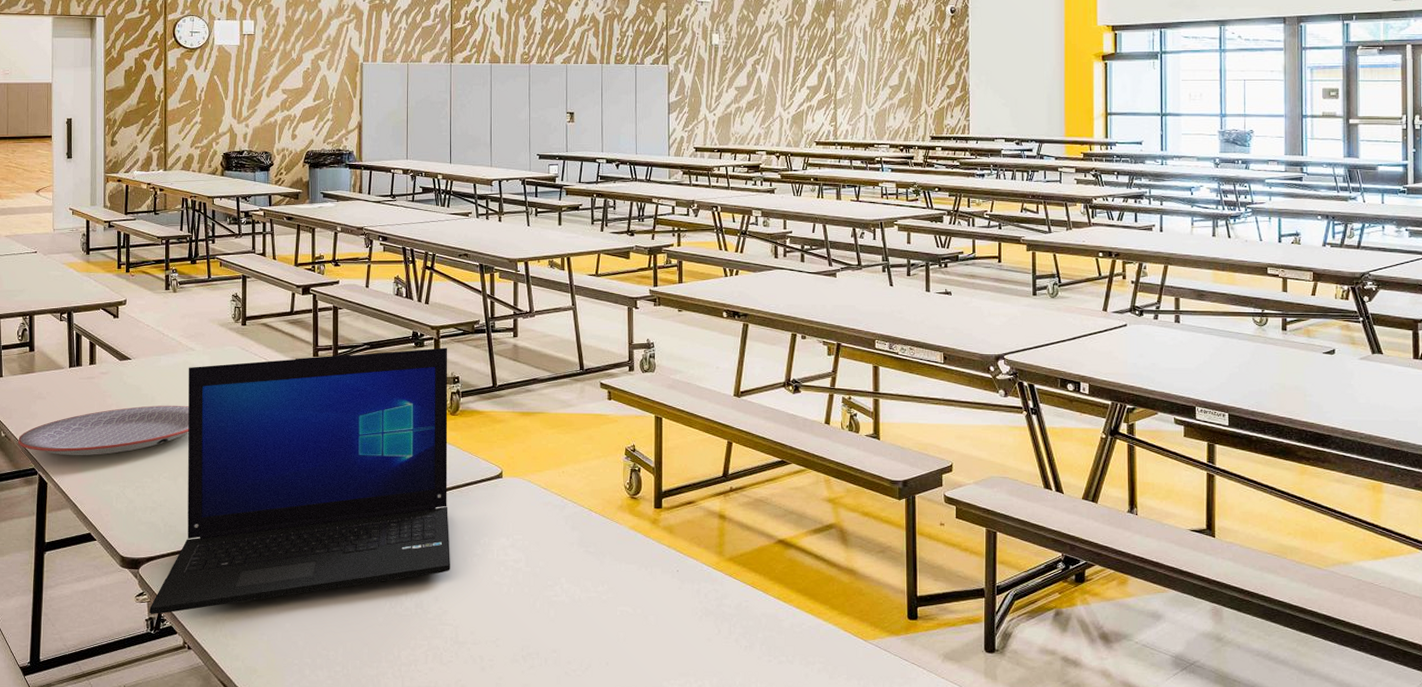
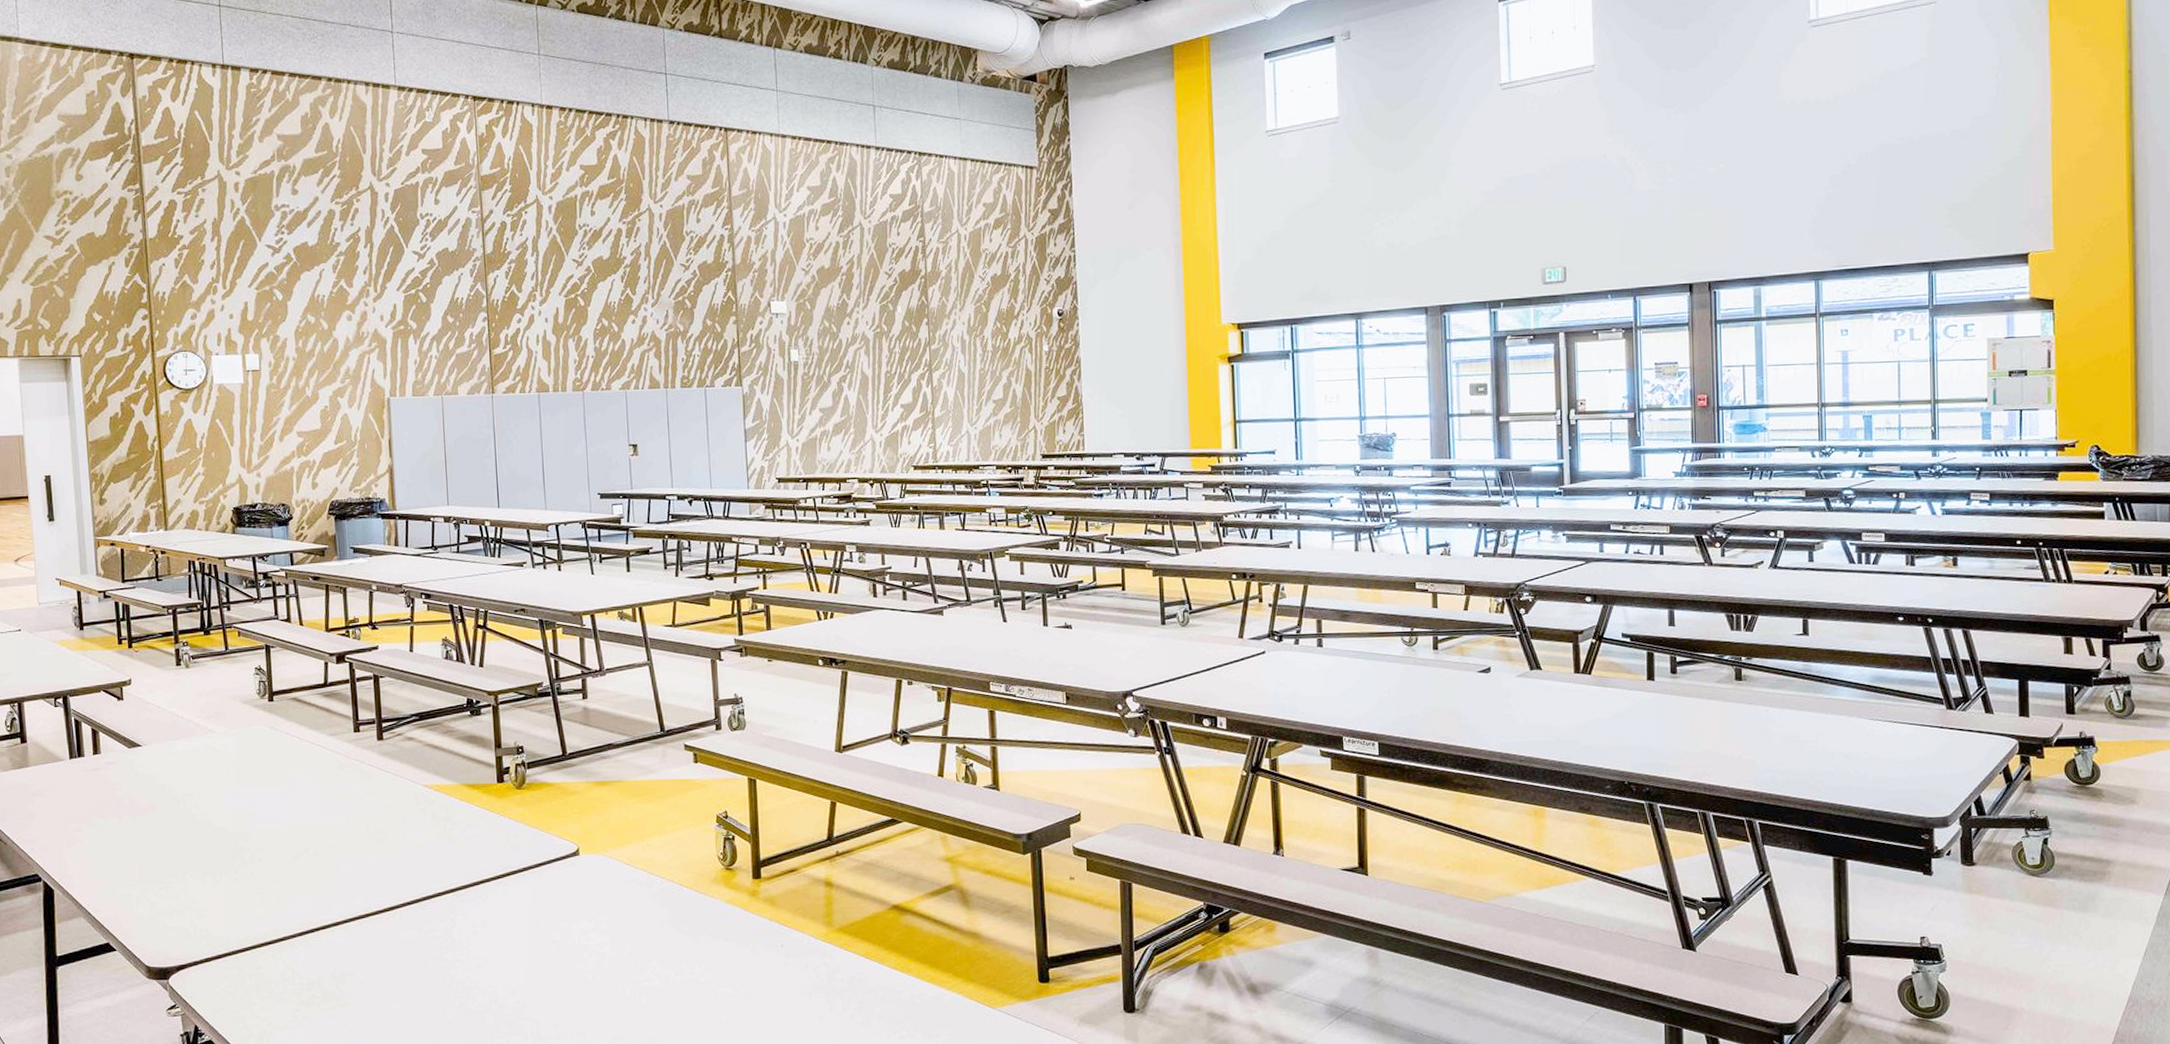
plate: present [17,405,190,456] -> none [15,794,216,858]
laptop: present [149,347,450,615] -> none [183,714,526,1029]

